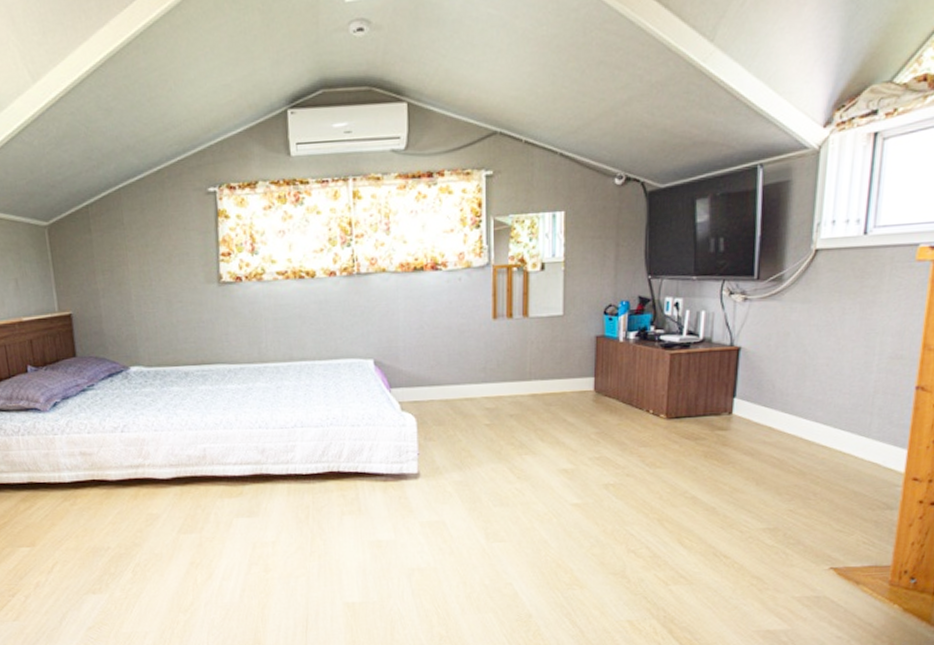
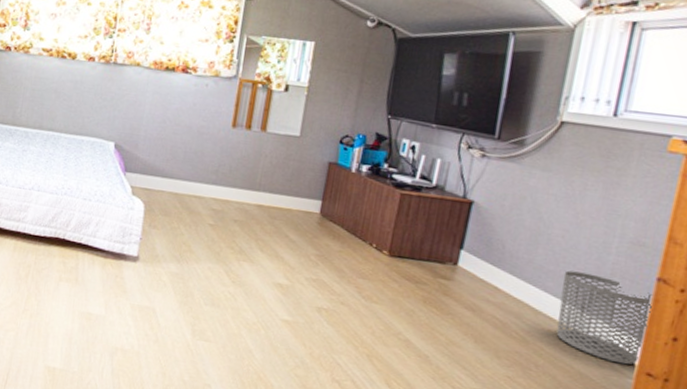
waste bin: none [830,395,914,475] -> present [556,270,654,365]

